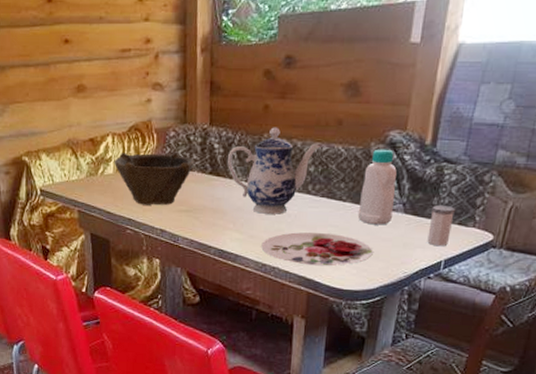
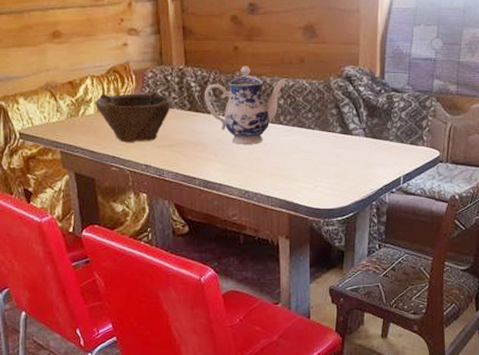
plate: present [261,232,373,267] -> none [243,159,343,189]
bottle: present [357,149,397,225] -> none [326,82,356,149]
salt shaker: present [427,206,456,246] -> none [387,129,407,163]

